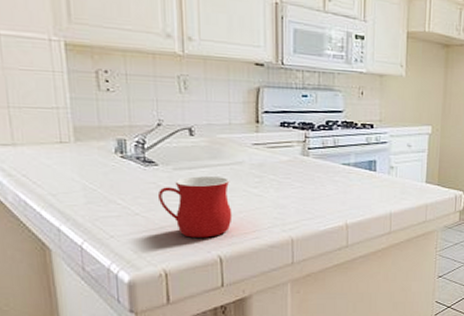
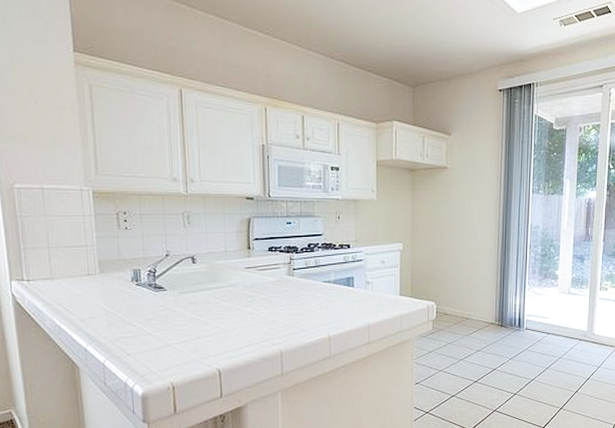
mug: present [159,176,233,238] -> none [167,298,229,353]

